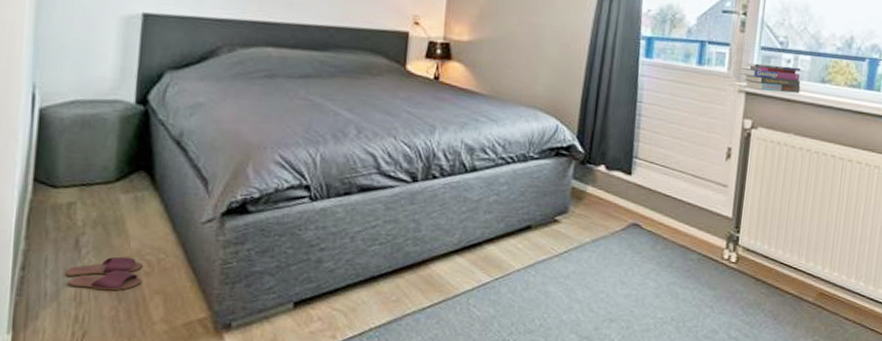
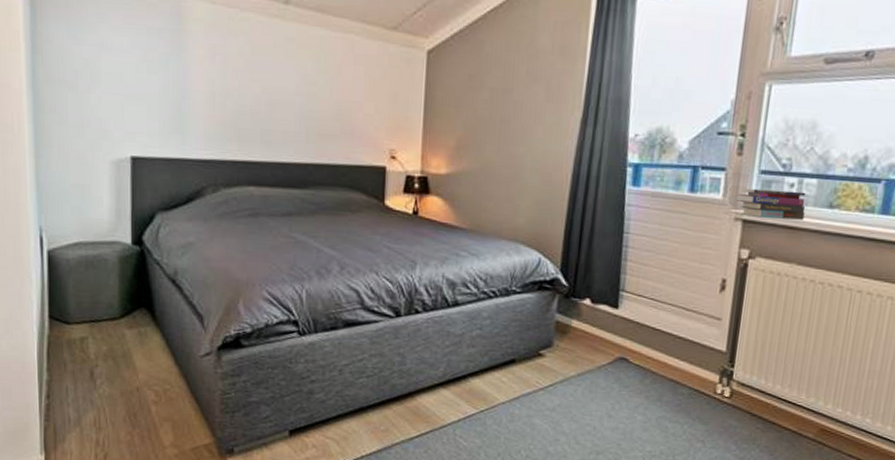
slippers: present [65,256,142,291] -> none [85,387,151,418]

